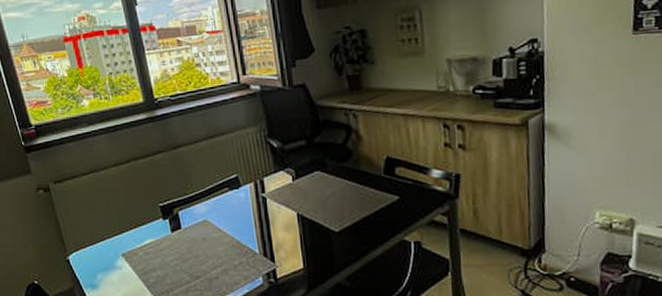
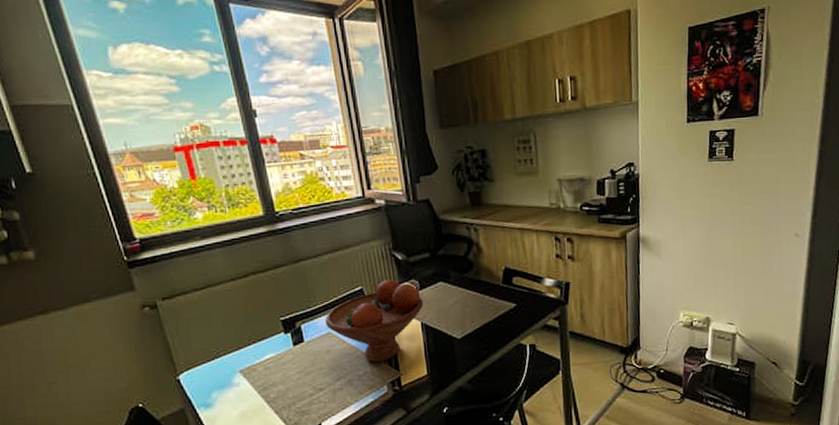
fruit bowl: none [201,167,300,252] -> present [324,279,424,362]

